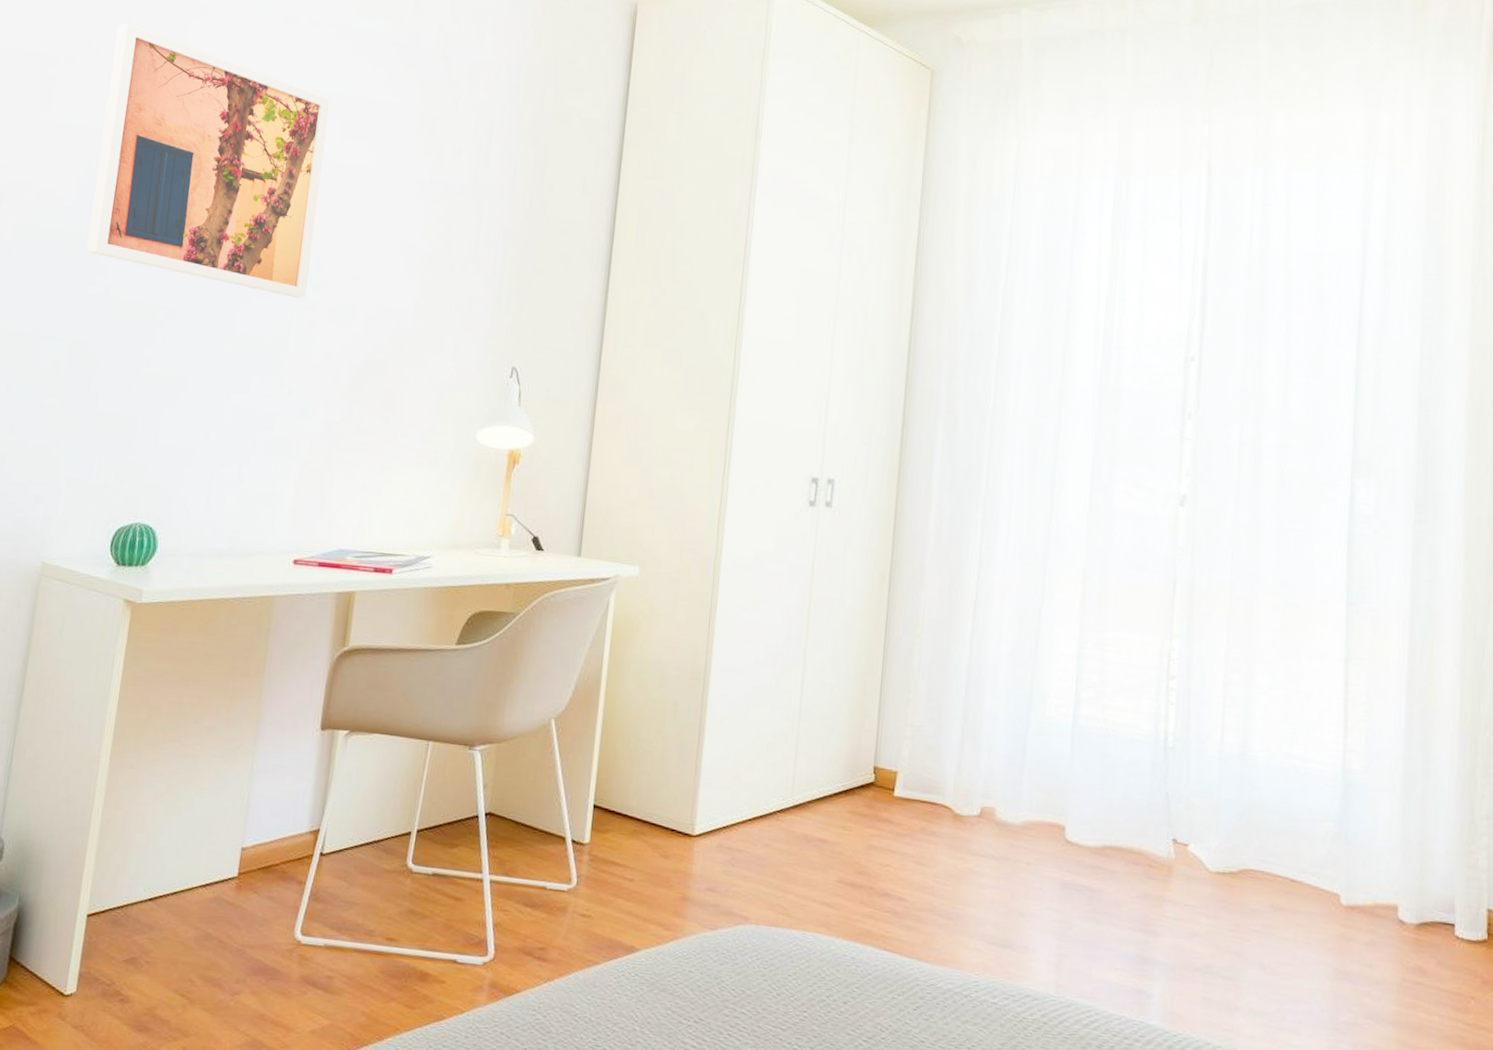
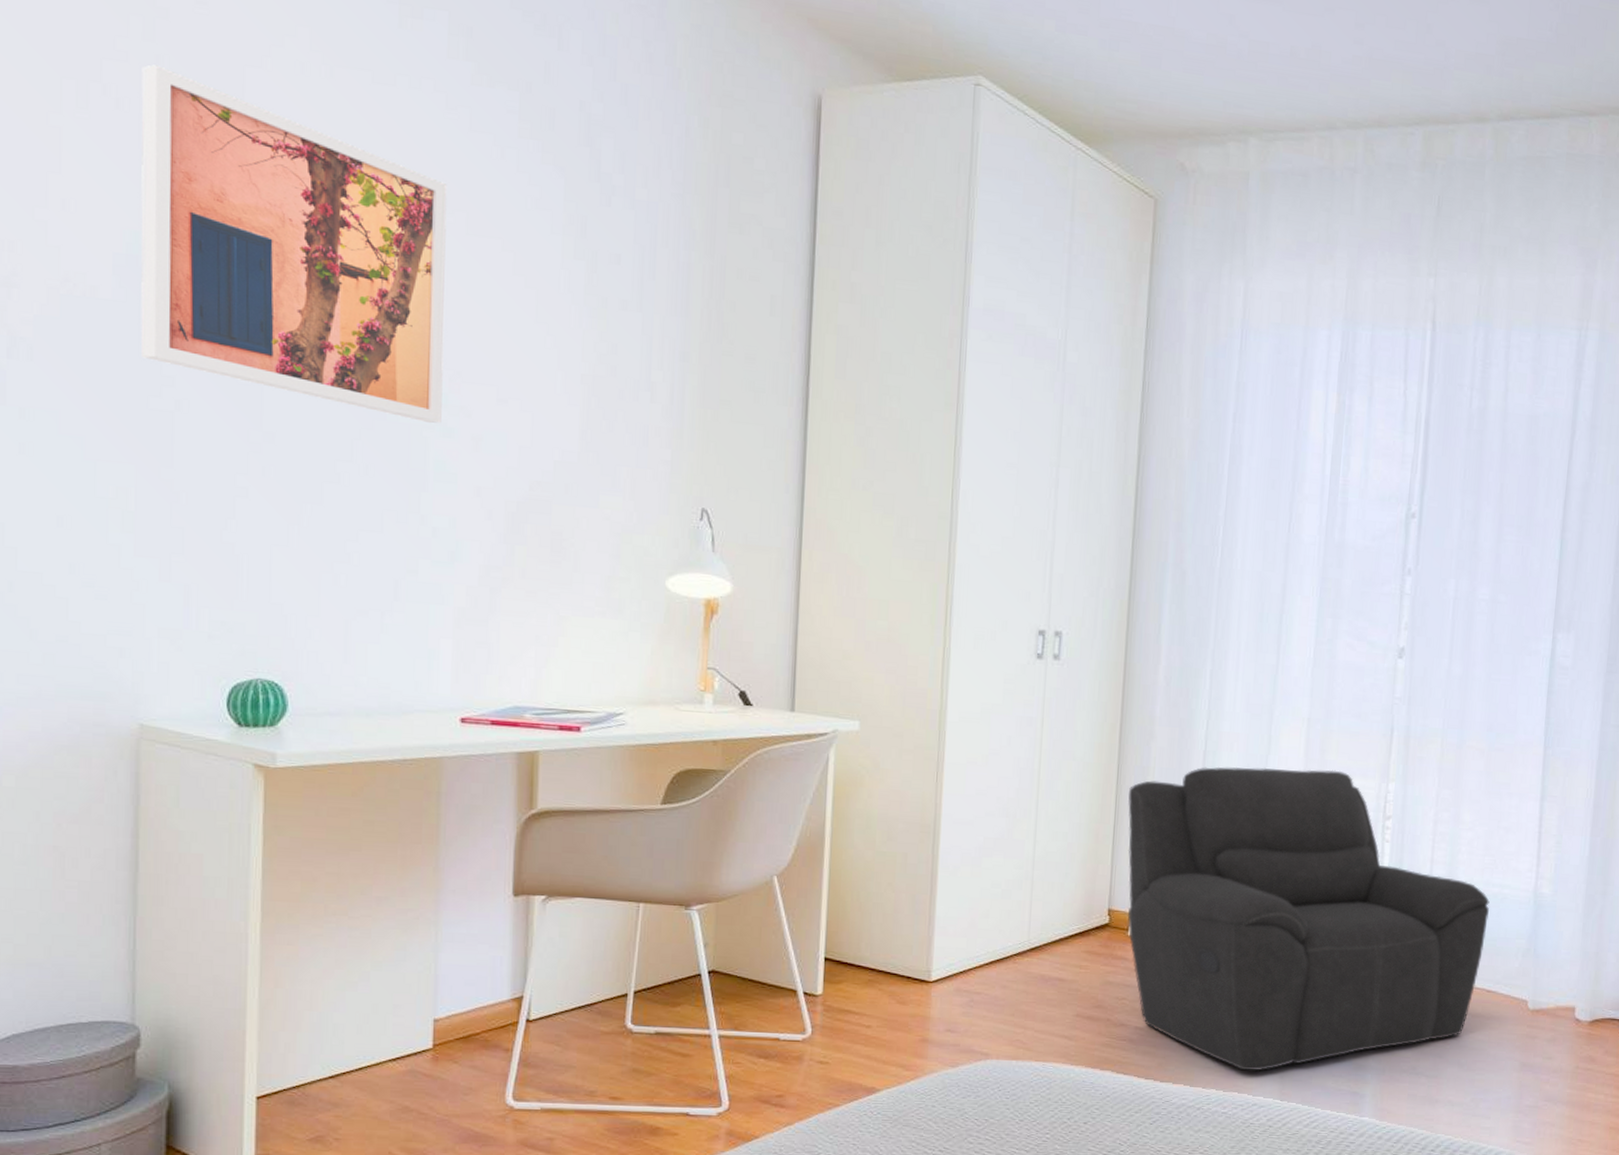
armchair: none [893,618,1290,958] -> present [1127,766,1490,1072]

